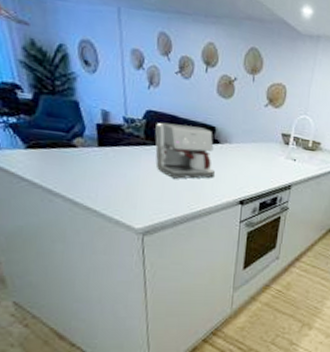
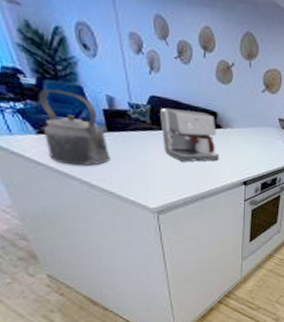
kettle: none [32,103,99,182] -> present [39,89,111,166]

